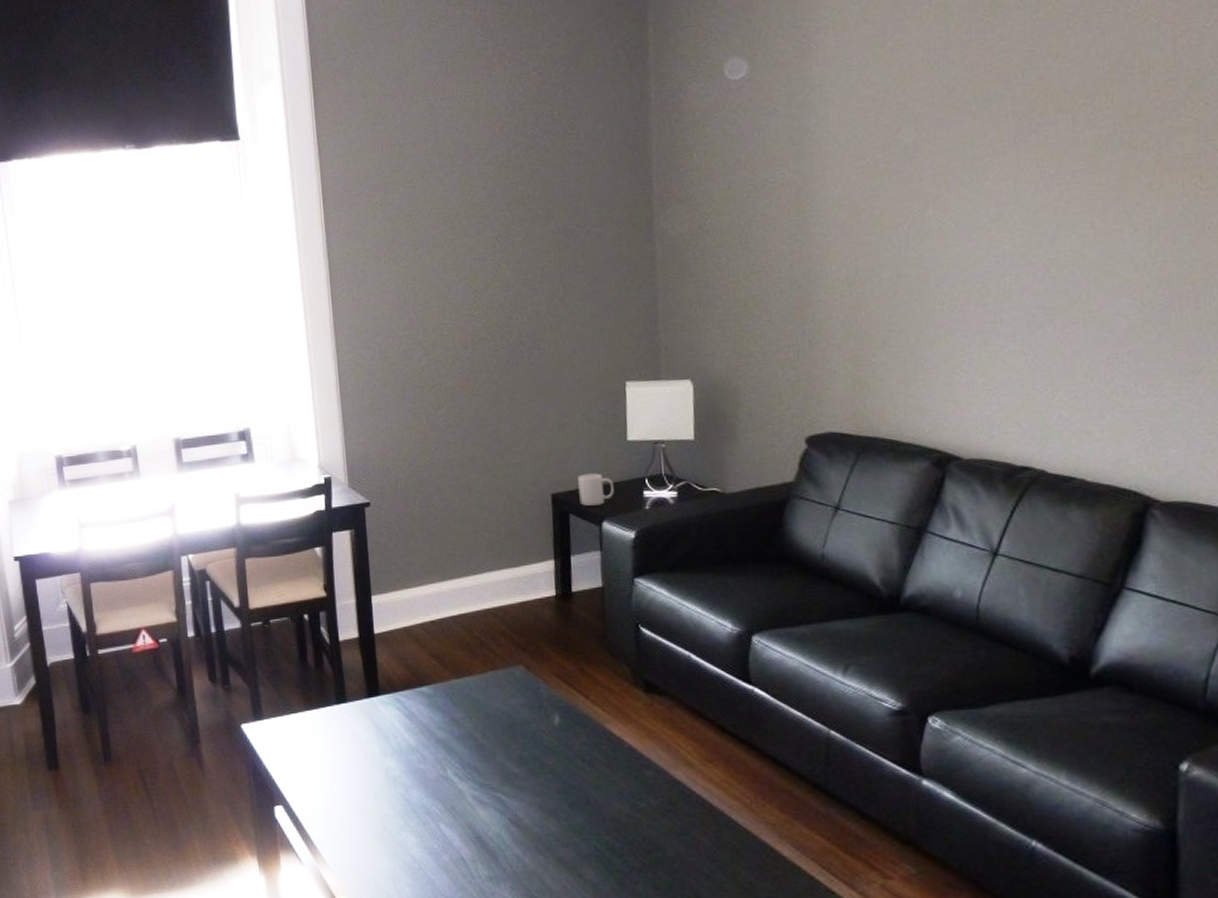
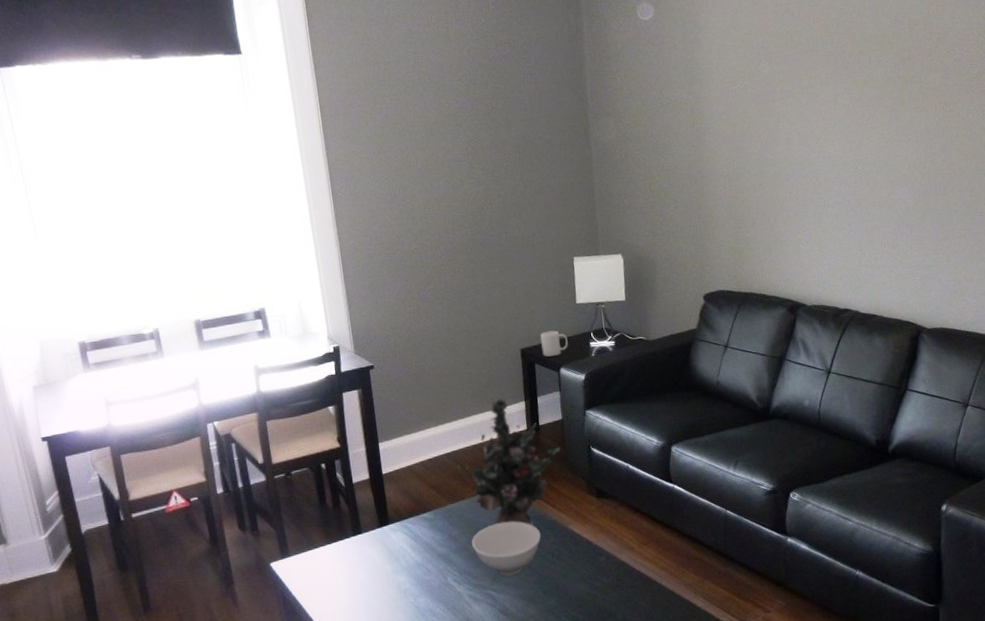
decorative plant: none [462,553,599,717] -> present [455,398,561,525]
bowl: none [479,709,568,778] -> present [472,521,541,576]

